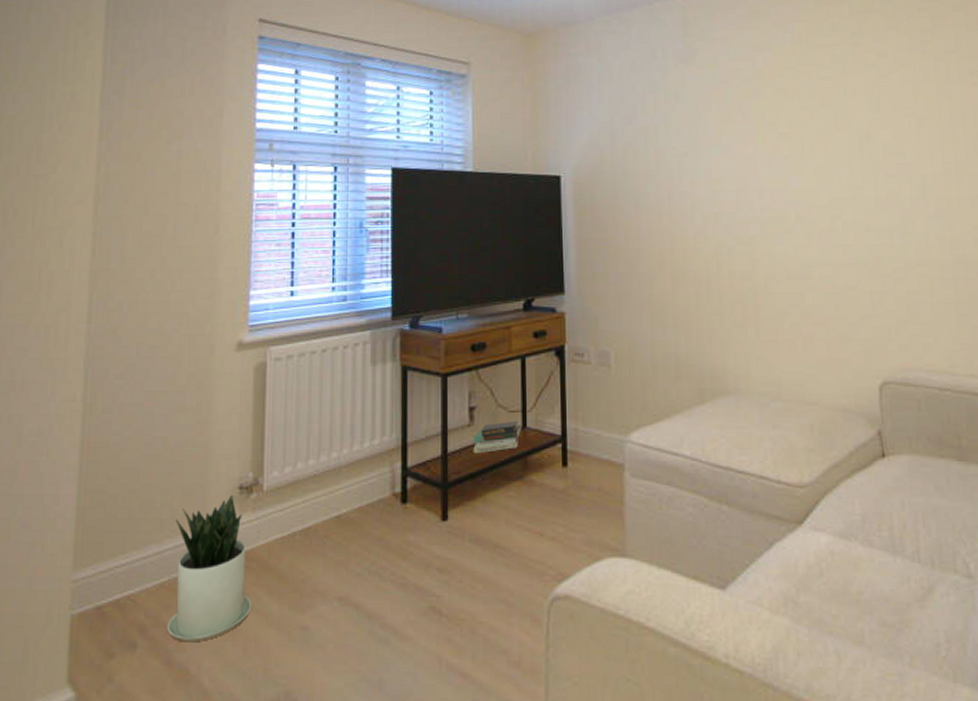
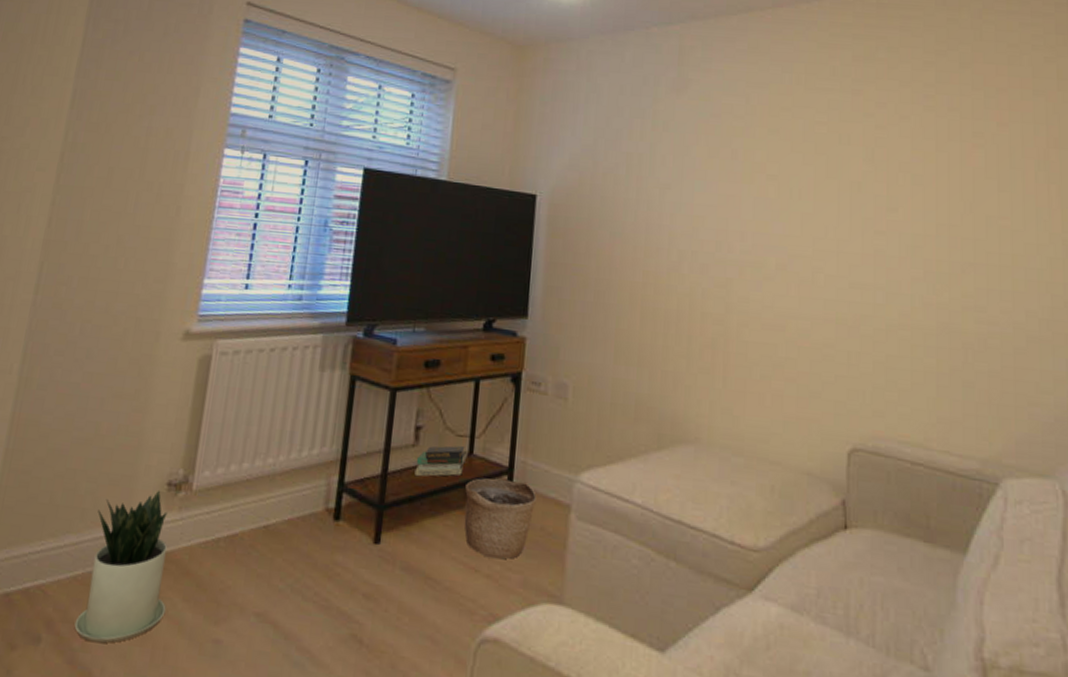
basket: none [523,447,591,522] -> present [464,478,537,560]

